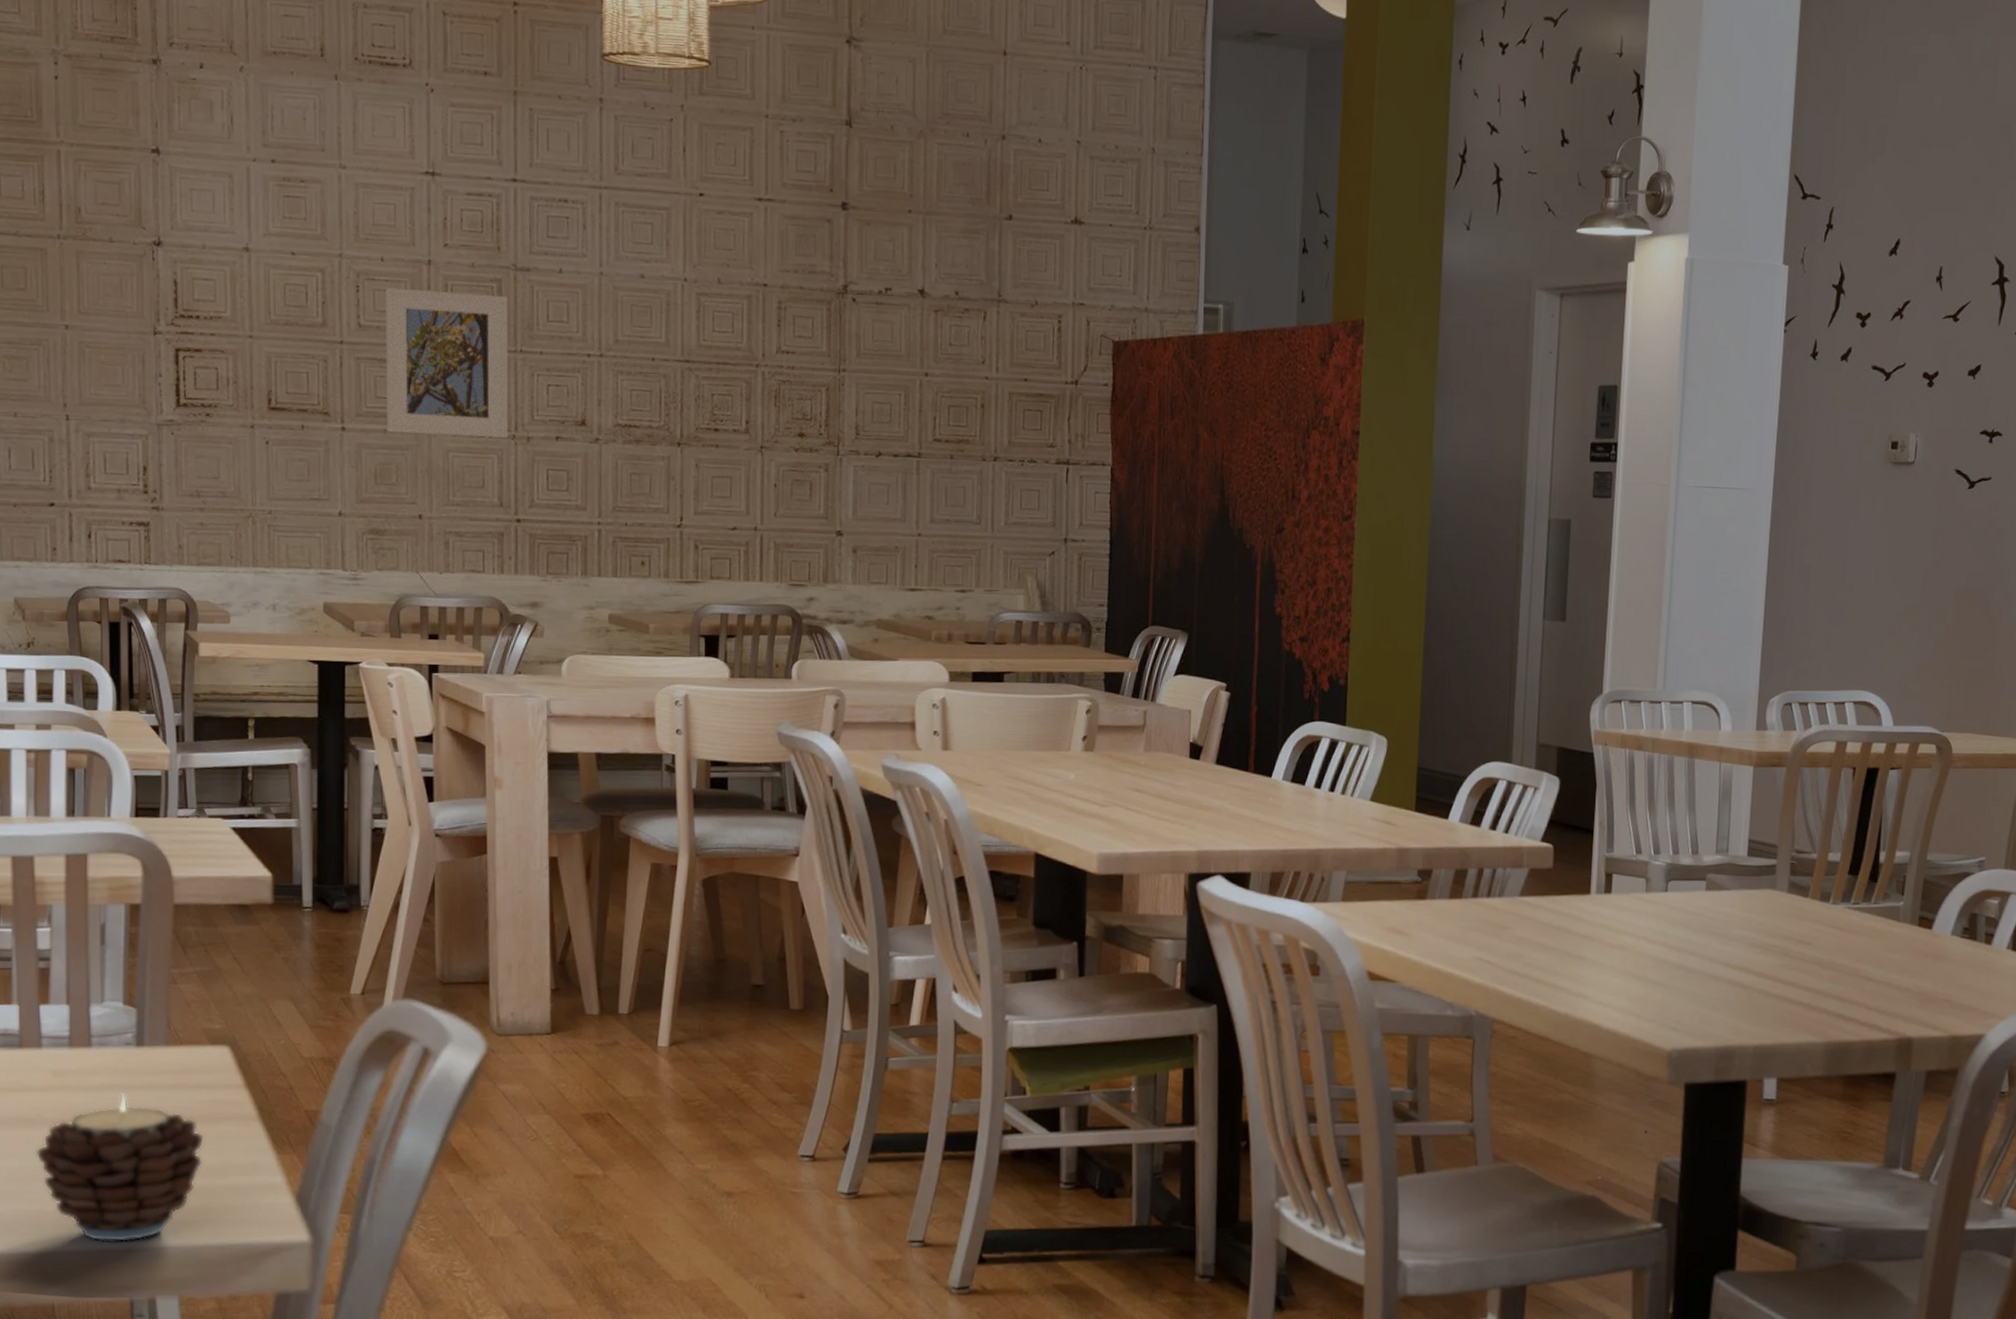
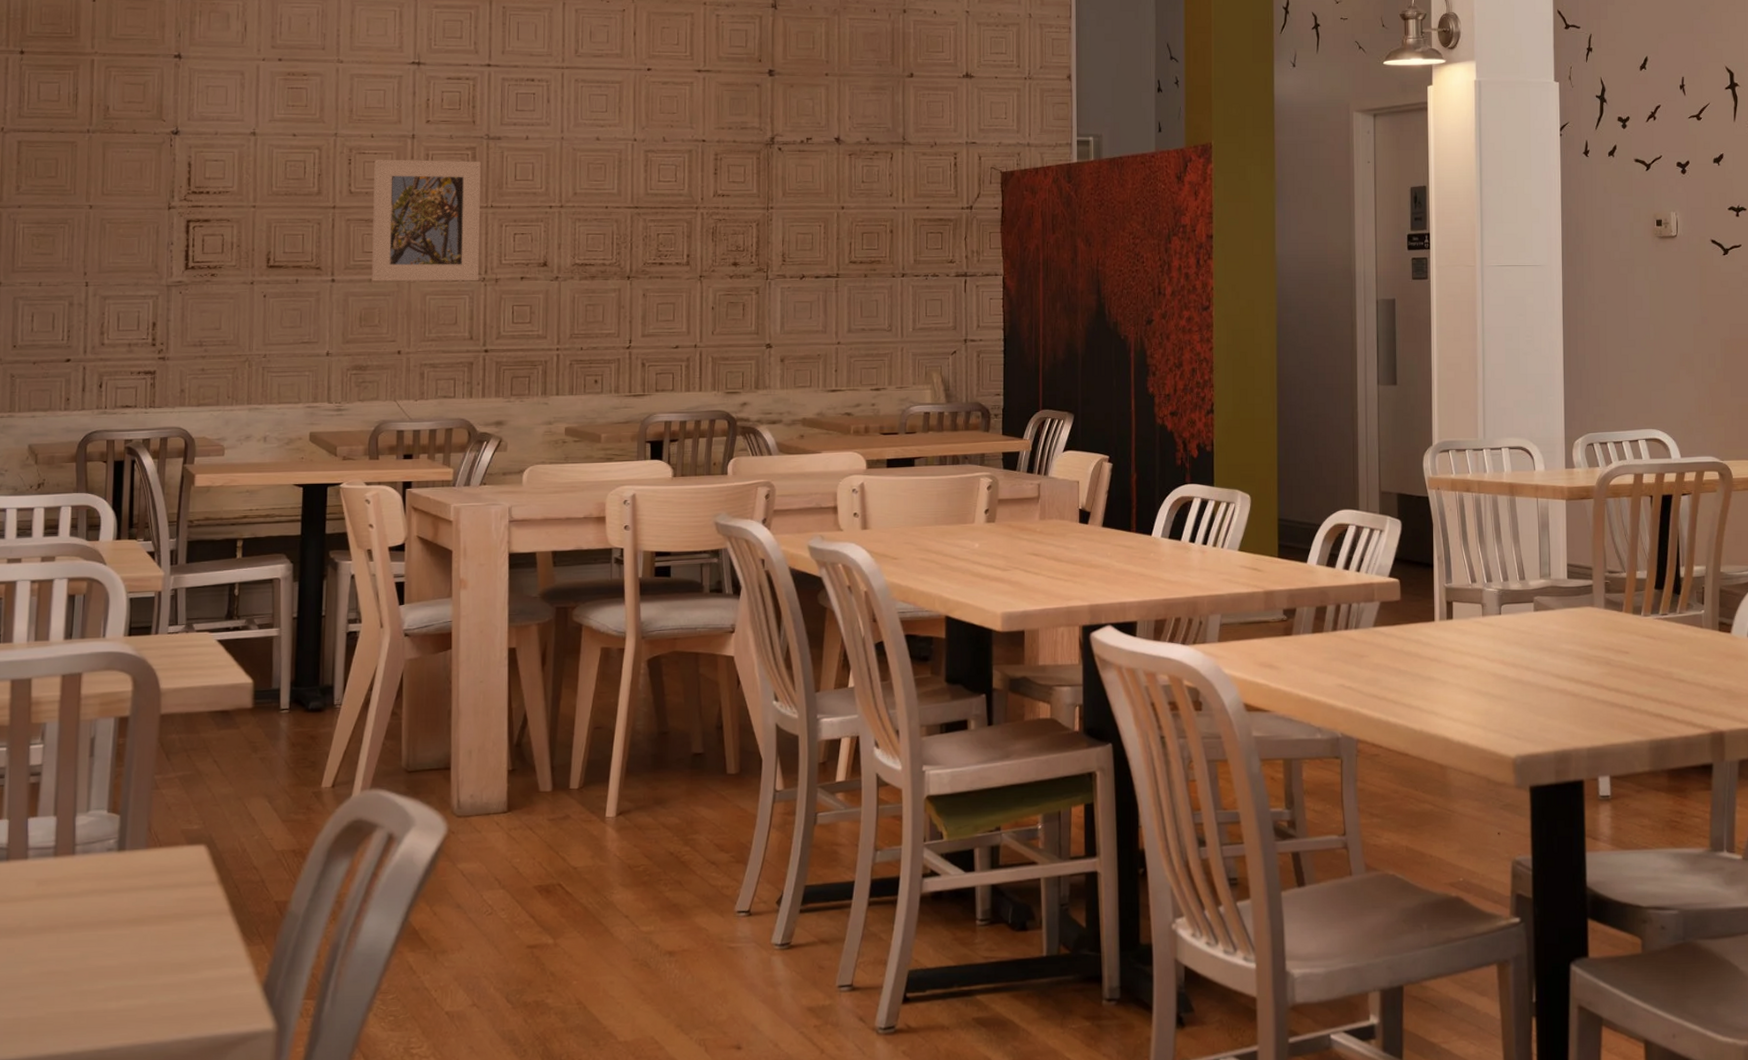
candle: present [36,1093,204,1242] -> none [15,897,178,1045]

